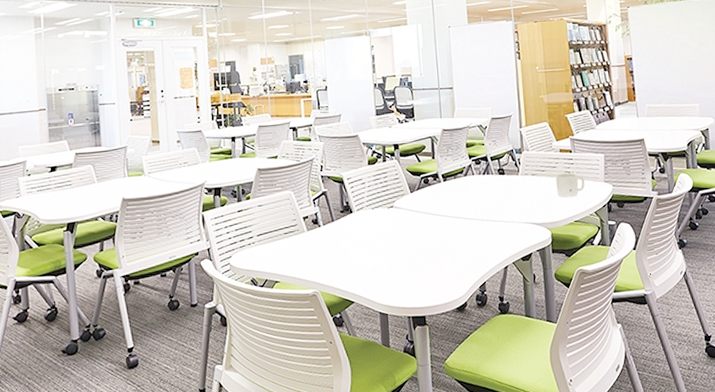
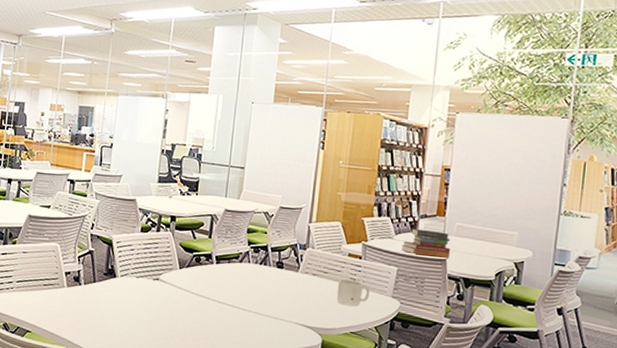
books: none [604,115,646,140] -> present [401,228,451,258]

